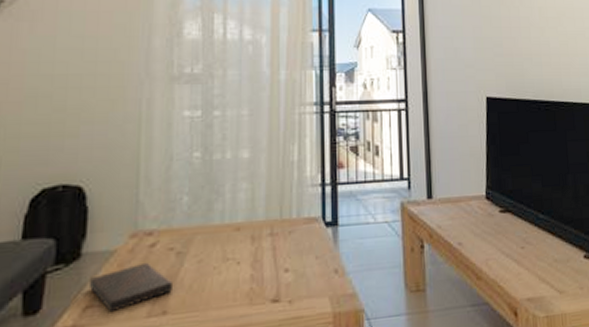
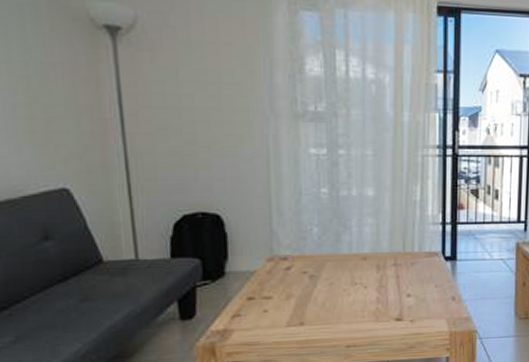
book: present [88,262,172,313] -> none [234,282,308,321]

